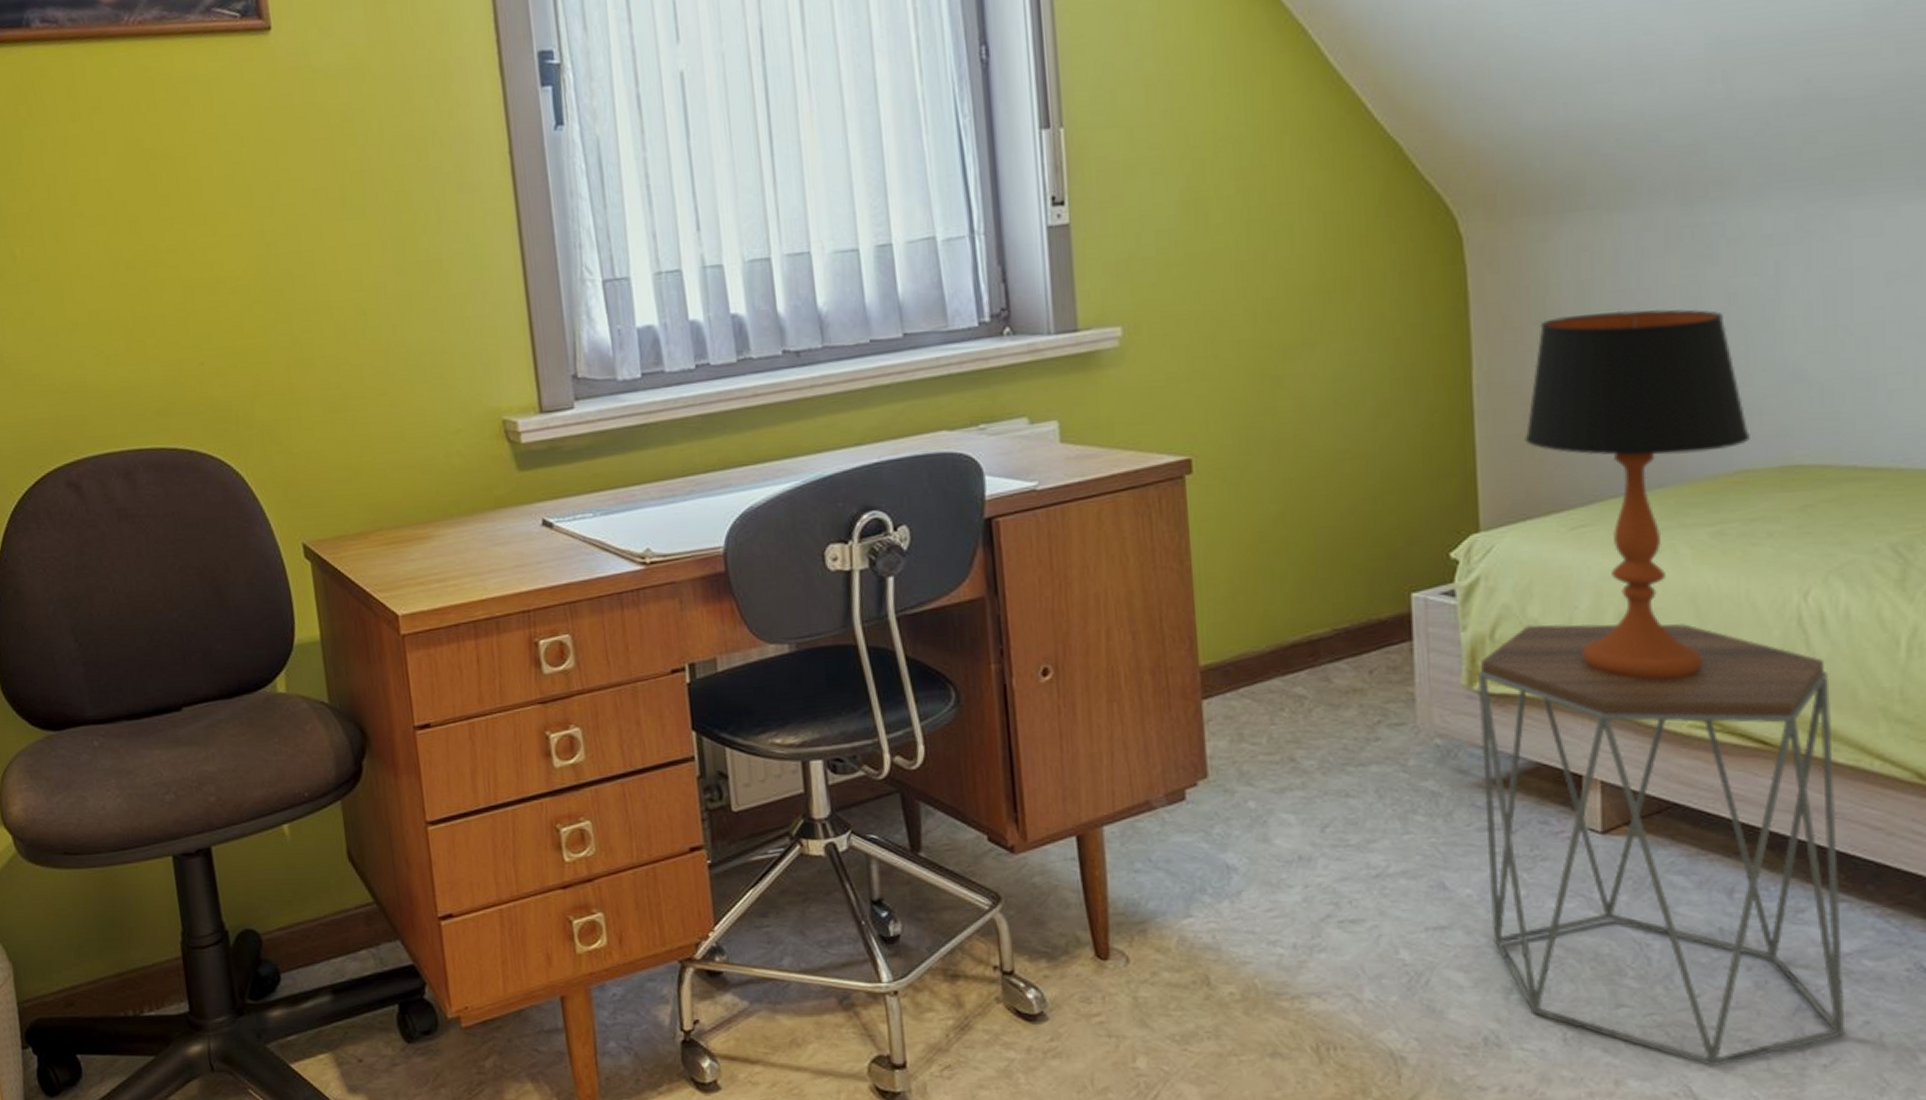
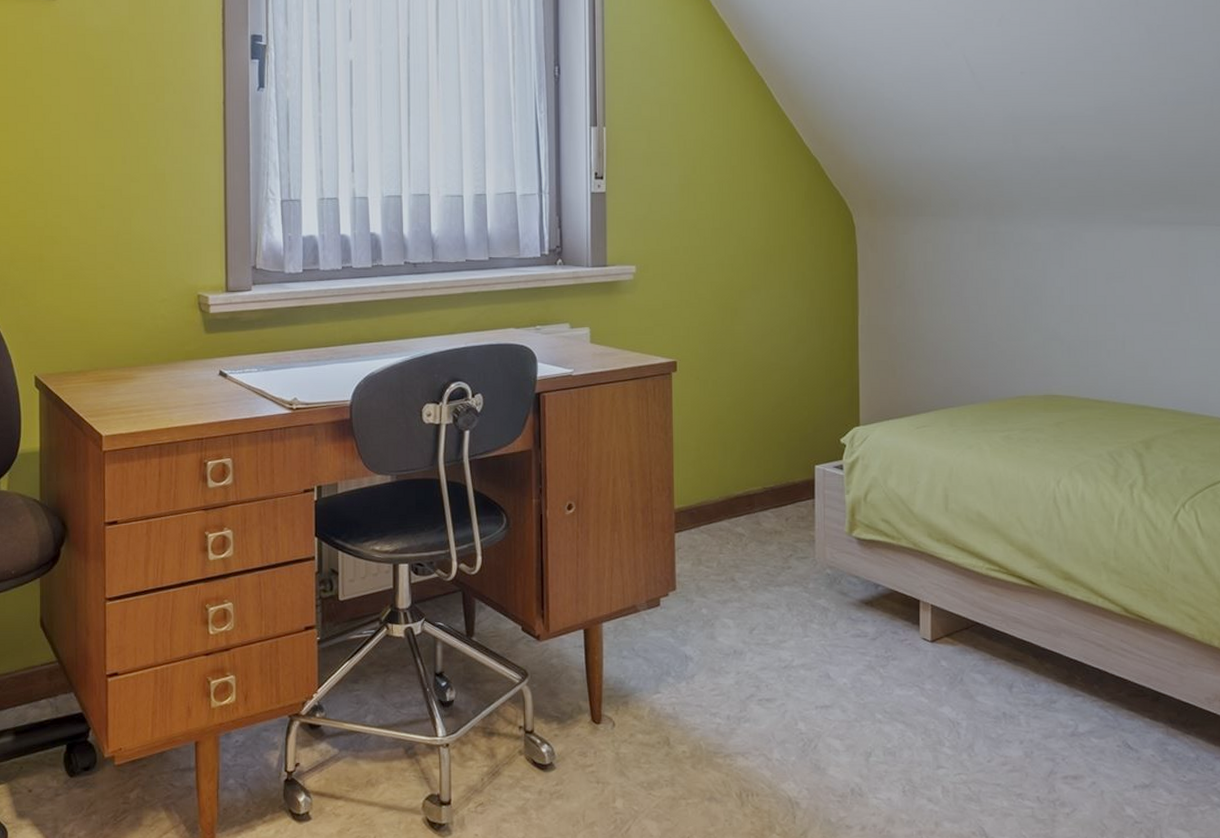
side table: present [1477,623,1846,1066] -> none [855,492,1081,813]
table lamp: present [1524,309,1750,680] -> none [889,283,1026,536]

